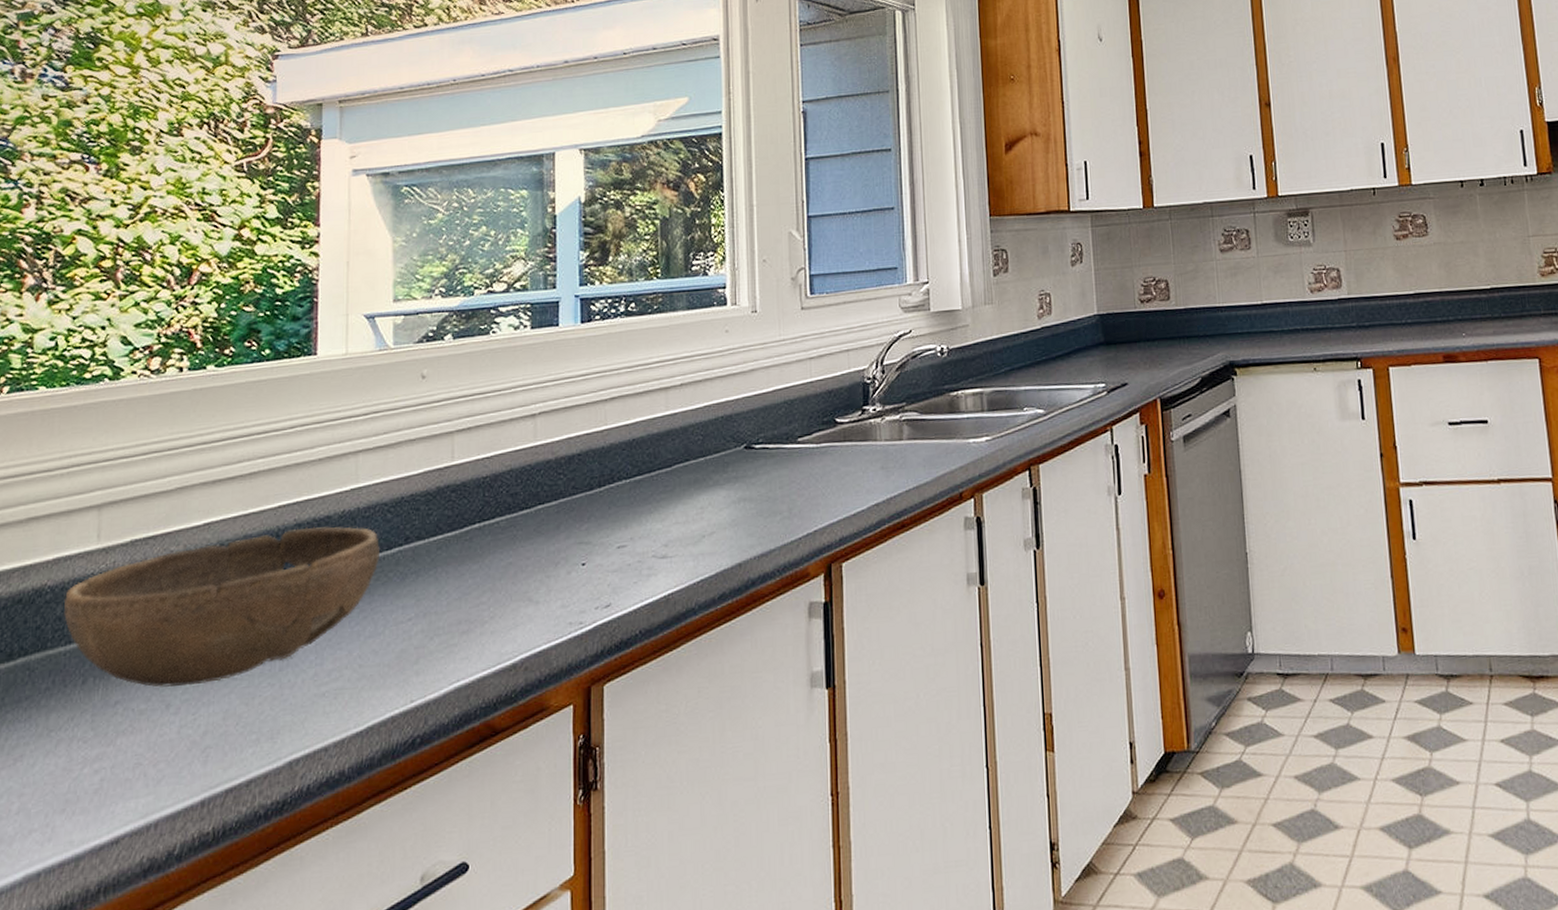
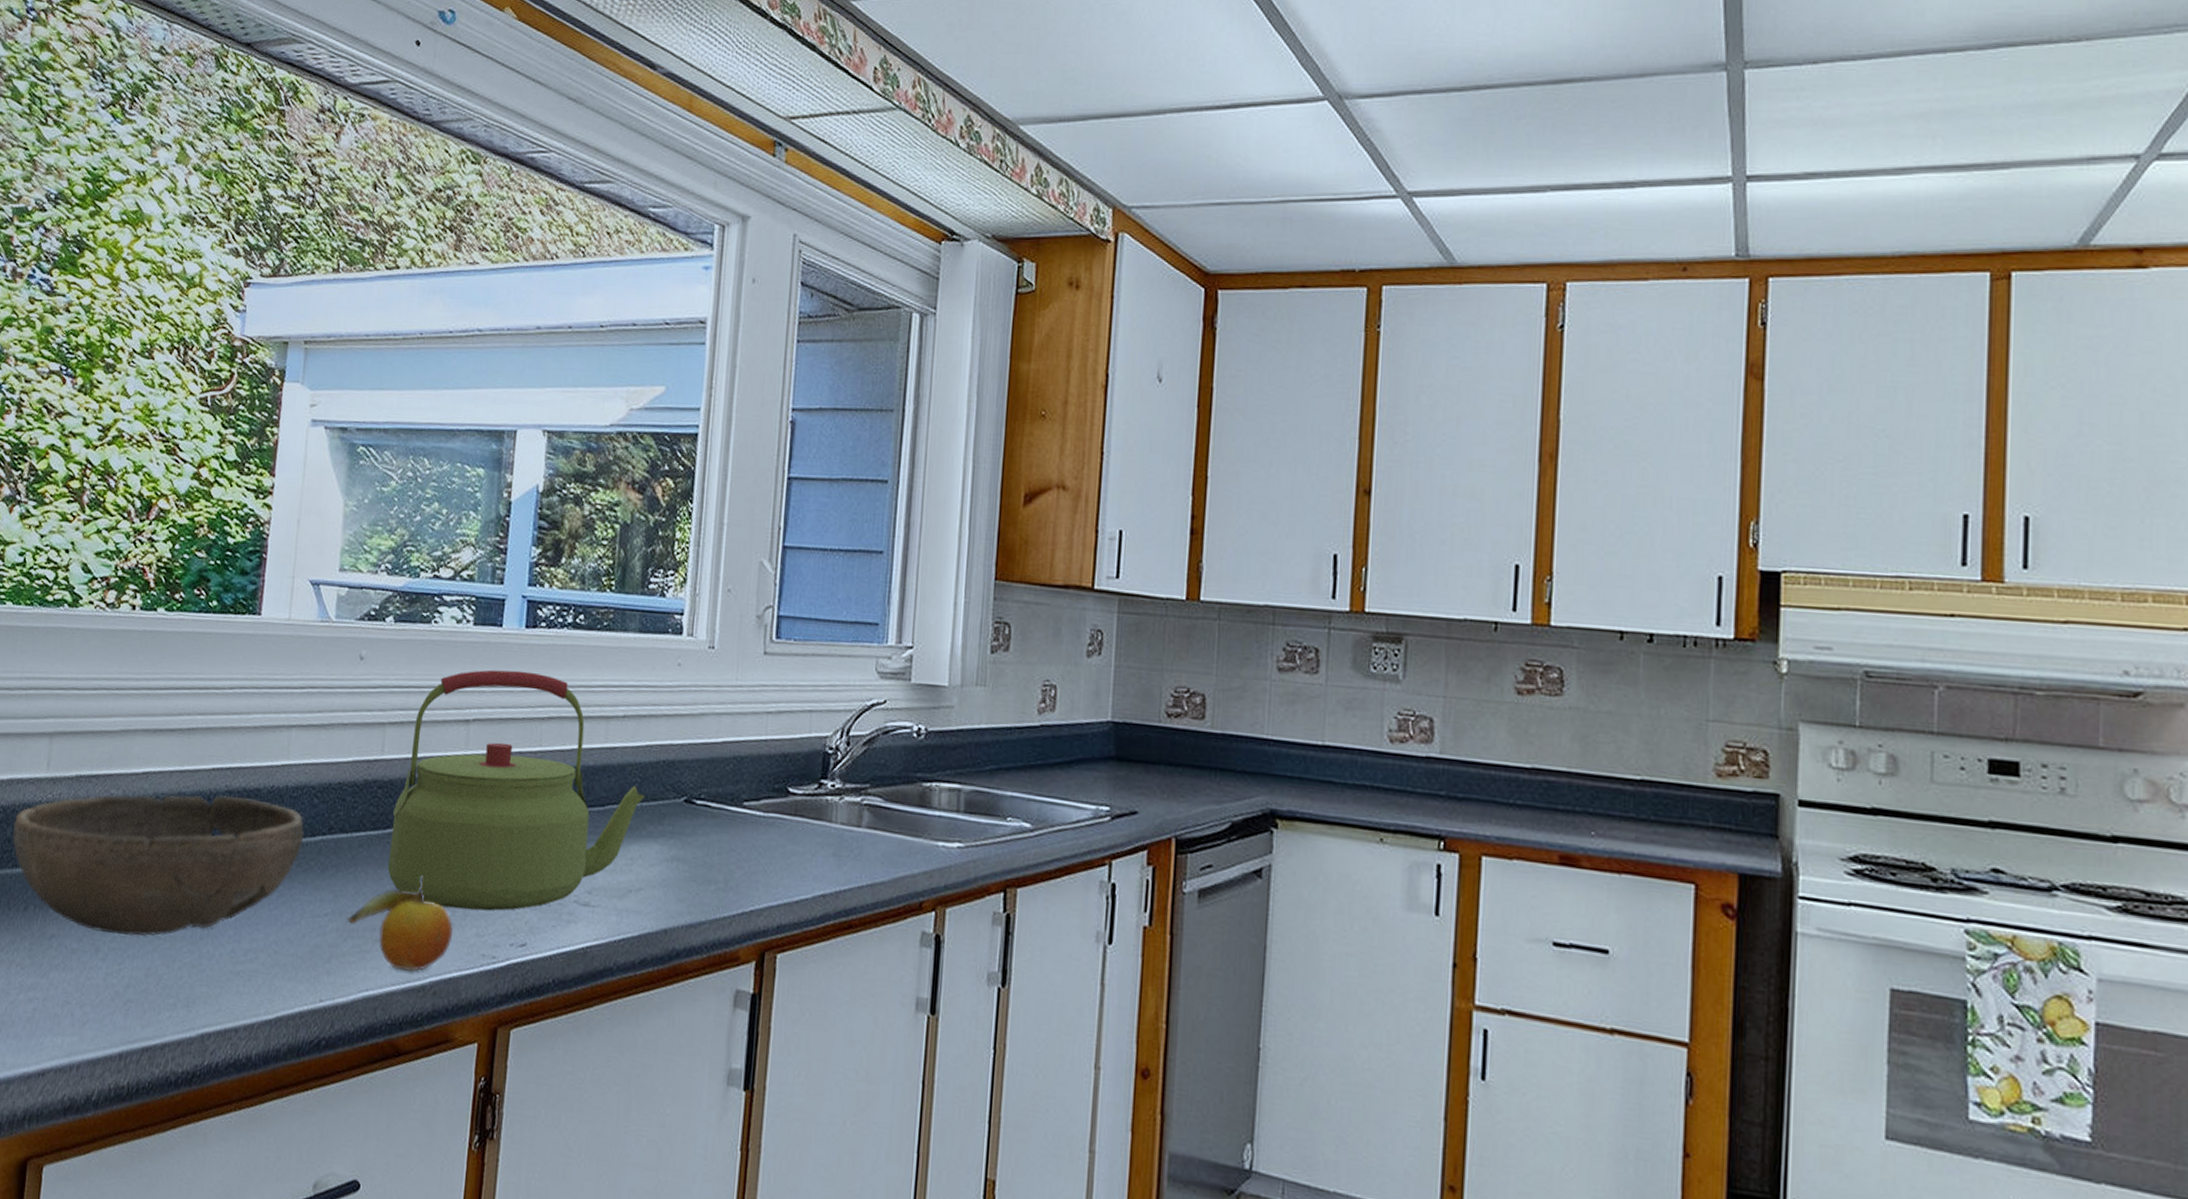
fruit: none [430,563,539,655] -> present [346,875,454,972]
kettle: none [467,361,709,588] -> present [387,669,646,911]

